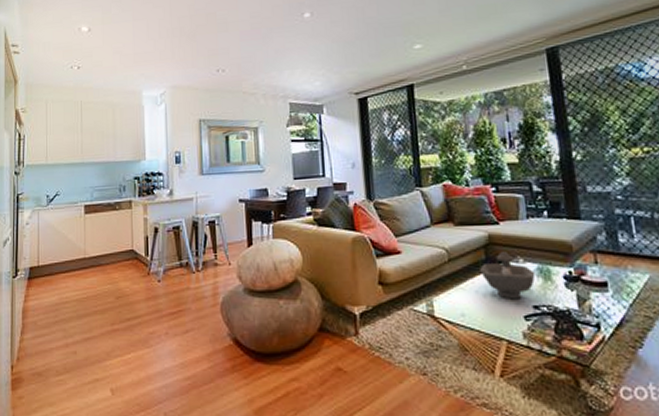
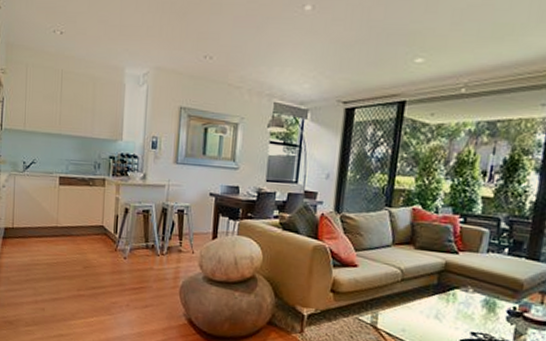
decorative bowl: present [480,252,536,299] -> none [429,280,481,325]

